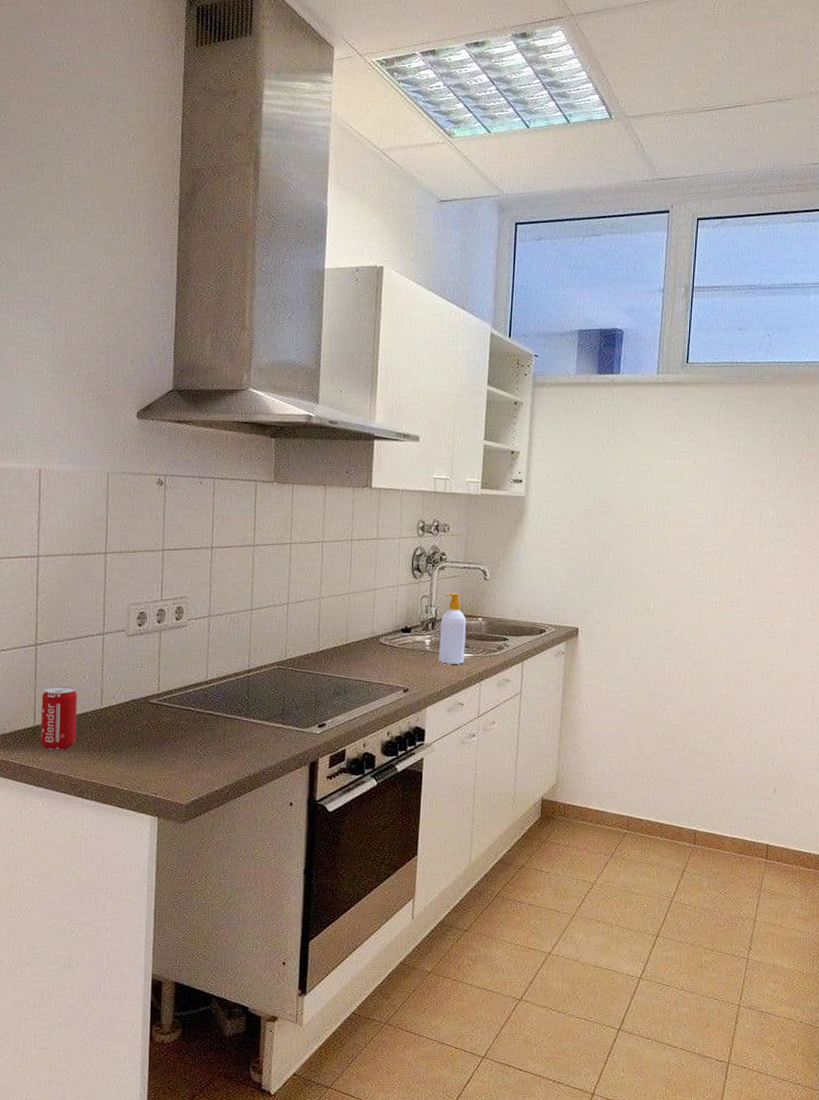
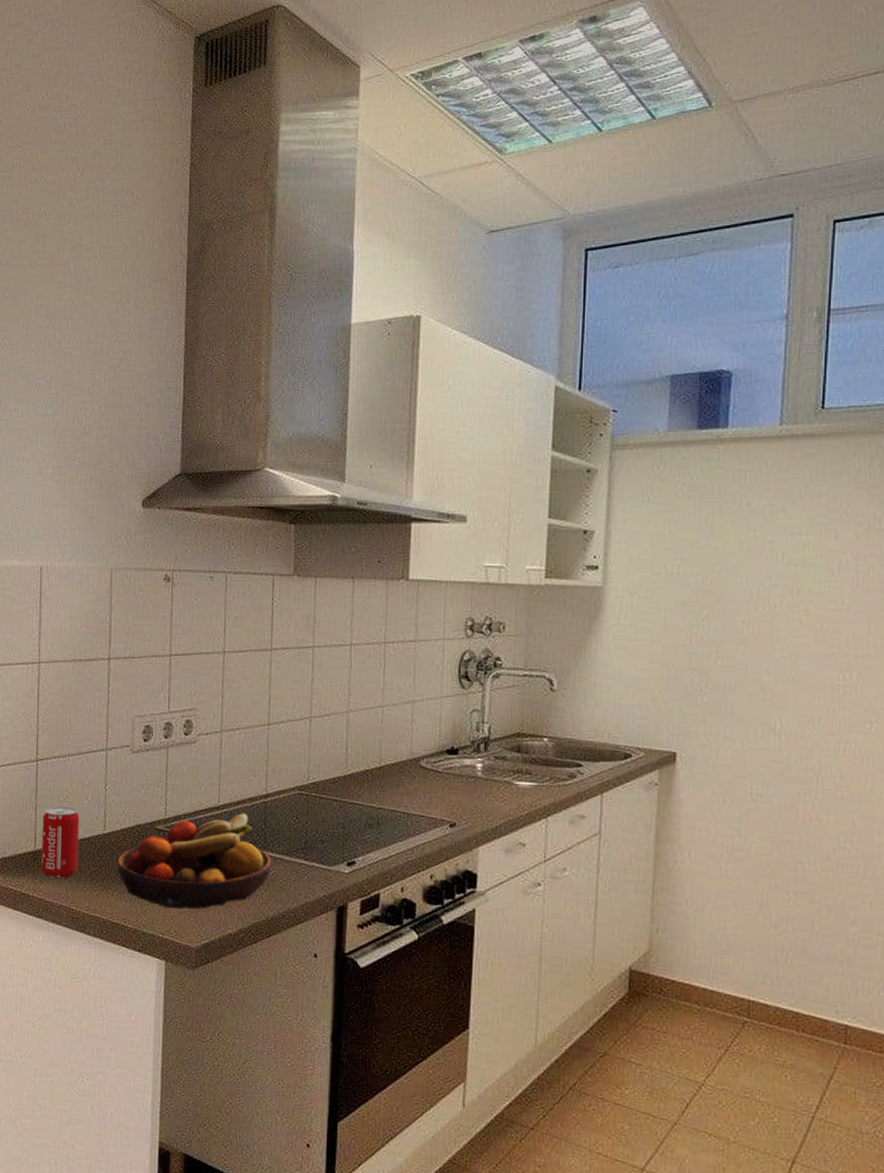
fruit bowl: none [113,686,254,772] -> present [117,813,272,909]
soap bottle: present [439,592,467,664] -> none [494,706,529,795]

